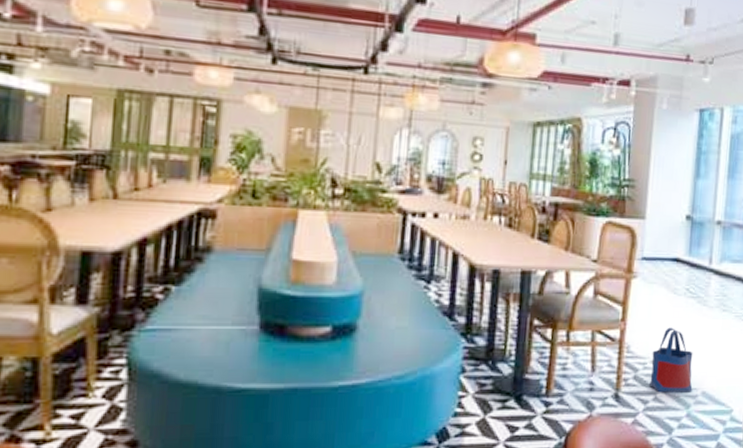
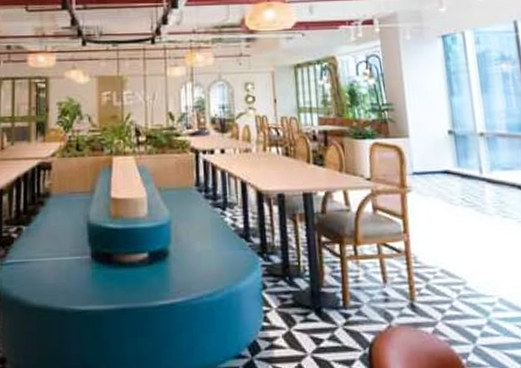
tote bag: present [648,327,693,393] -> none [440,236,489,302]

